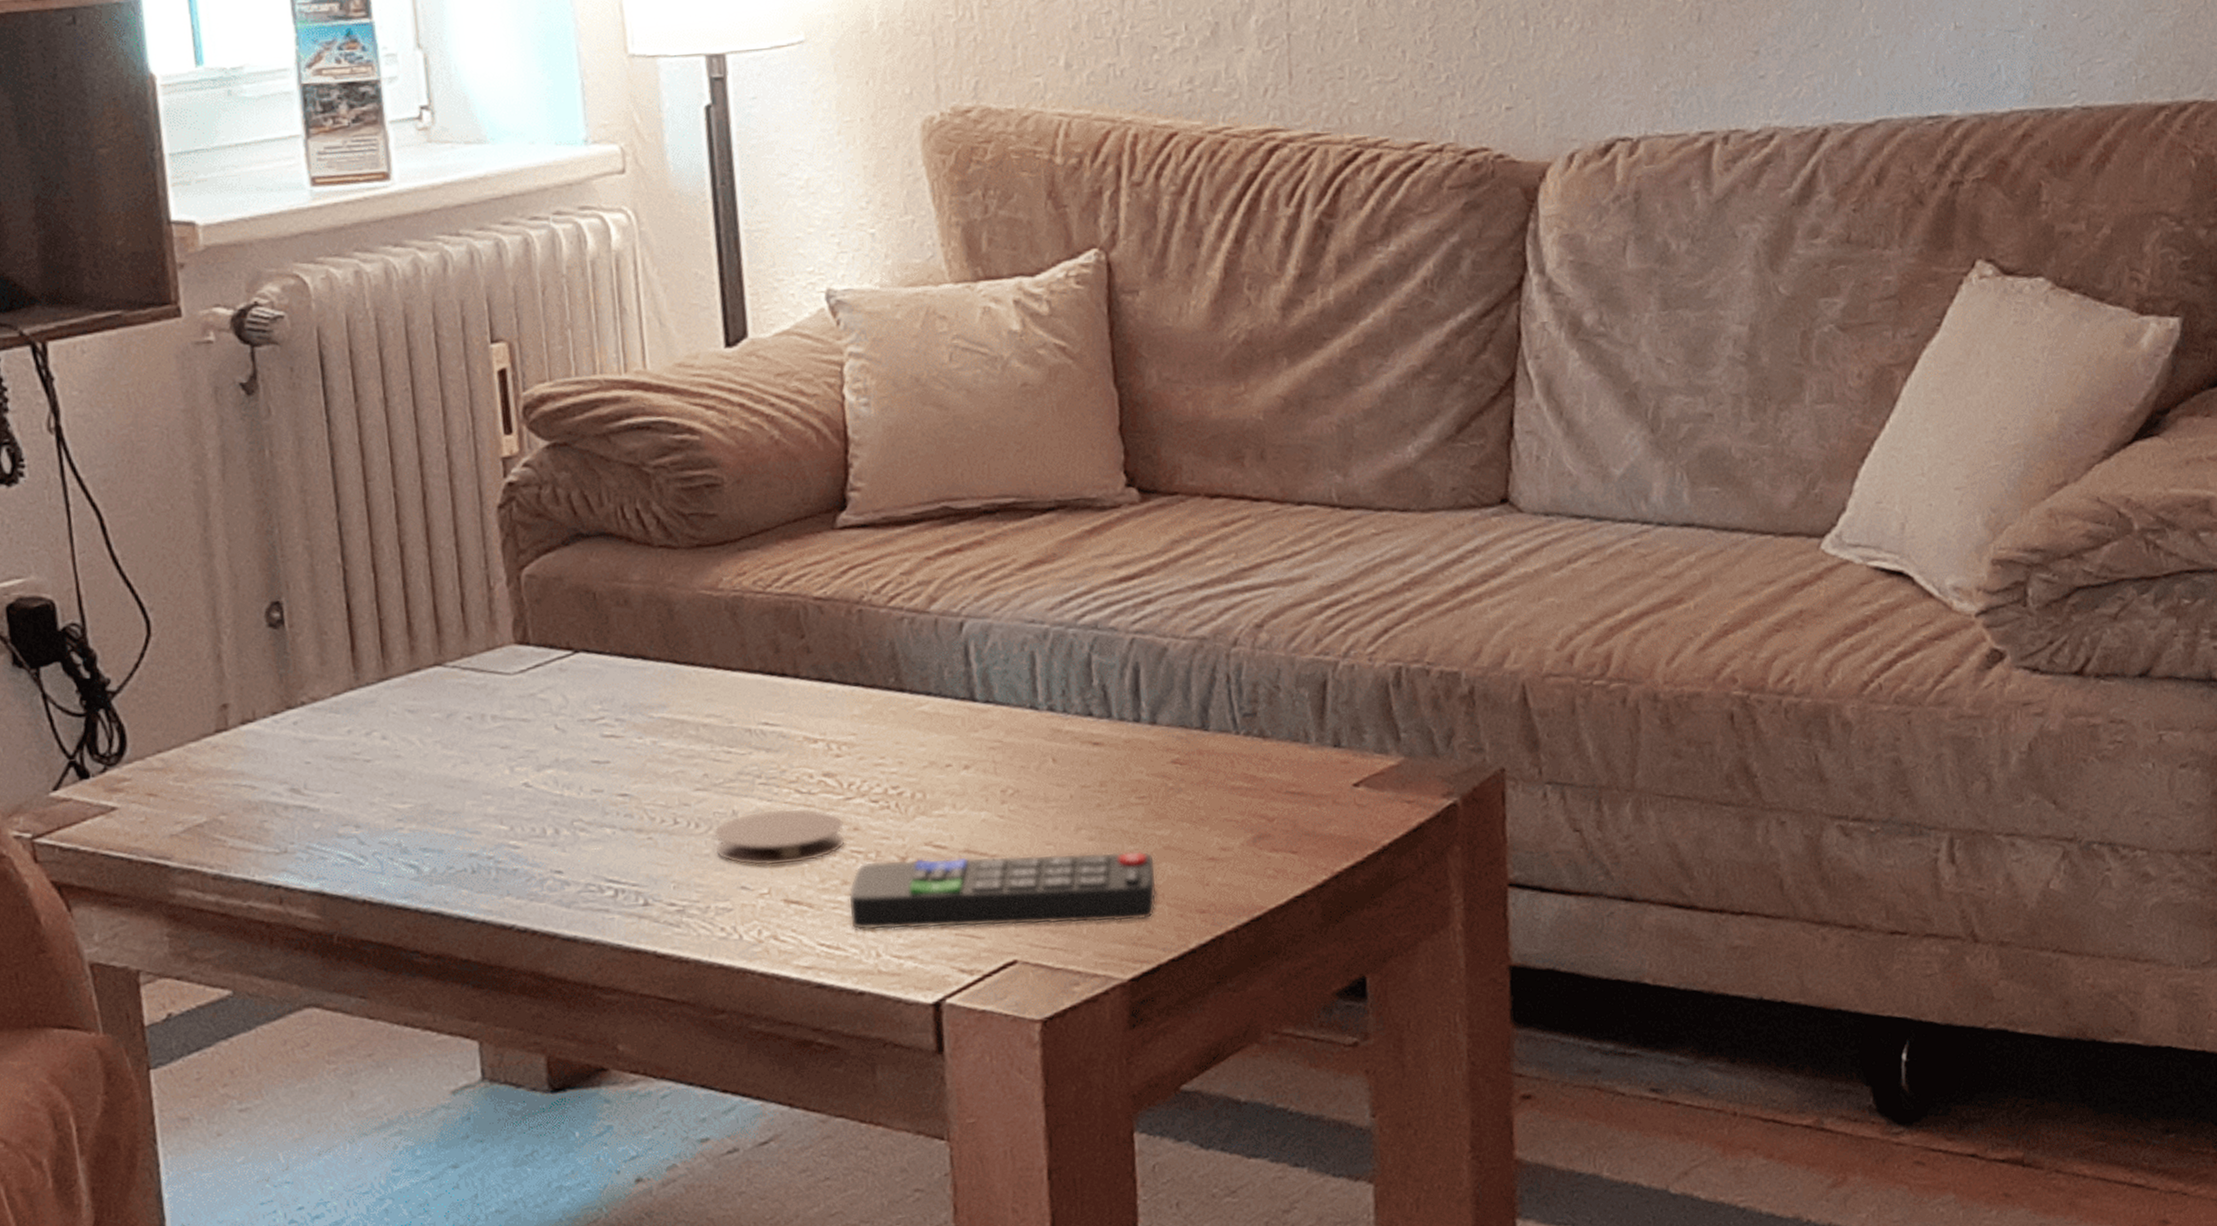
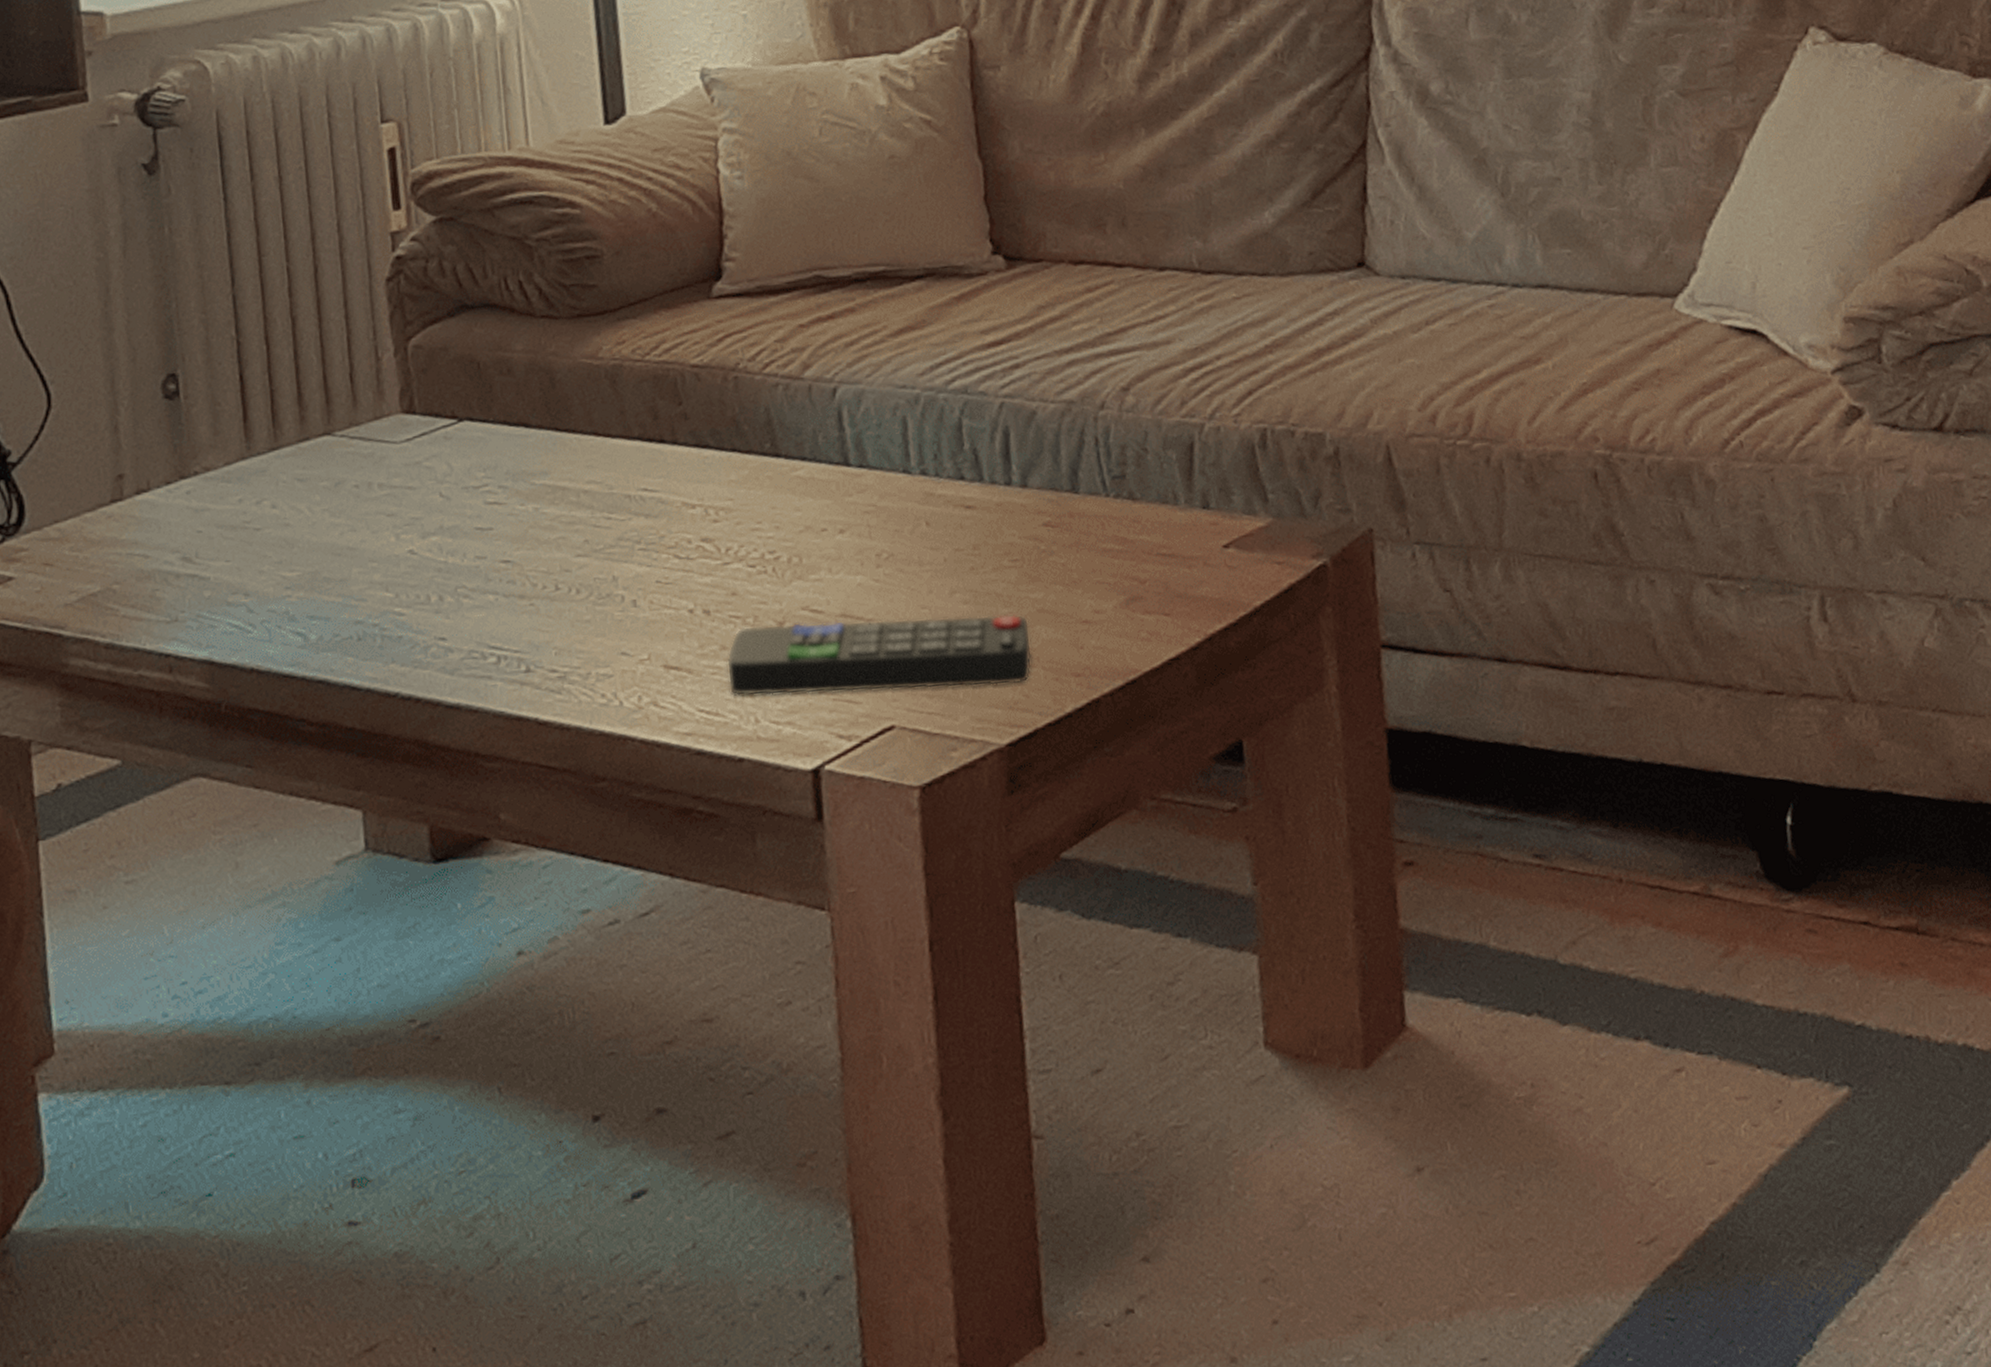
coaster: present [714,808,845,866] -> none [594,573,723,632]

